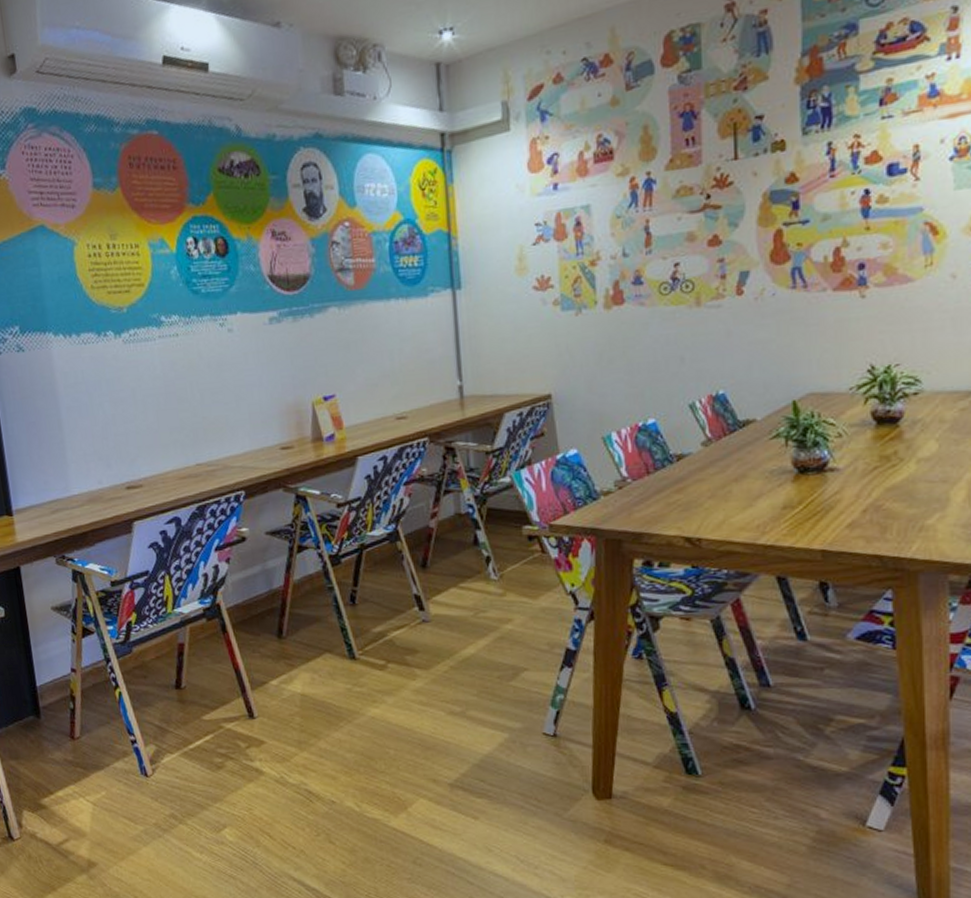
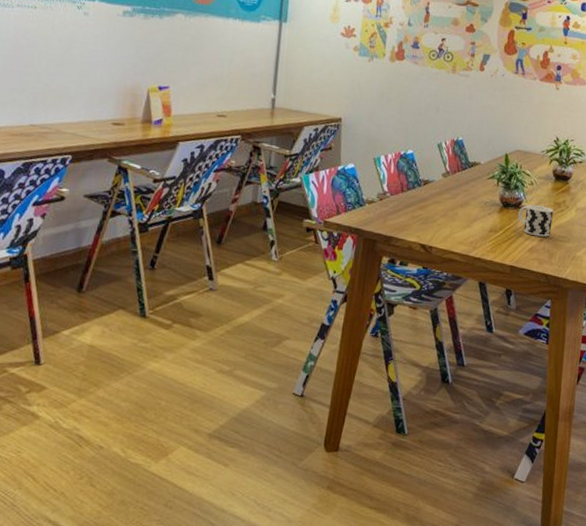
cup: none [824,463,880,506] -> present [518,204,554,237]

